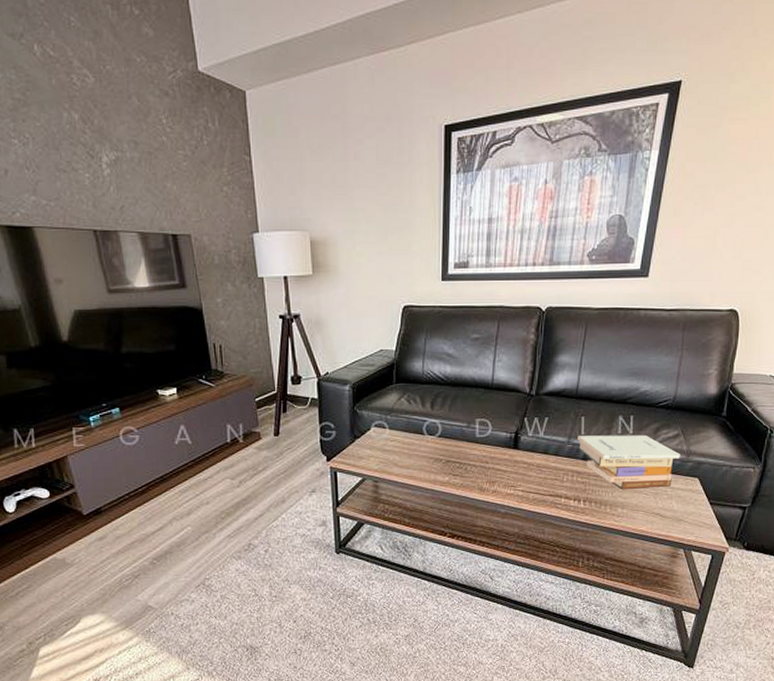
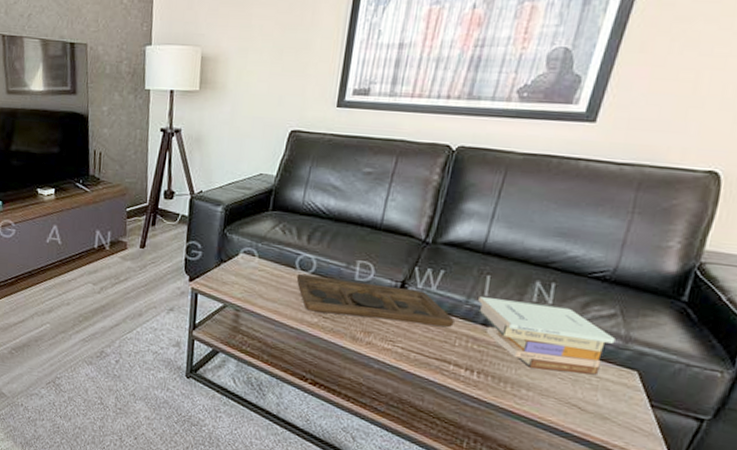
decorative tray: none [425,438,561,471] -> present [296,274,454,328]

